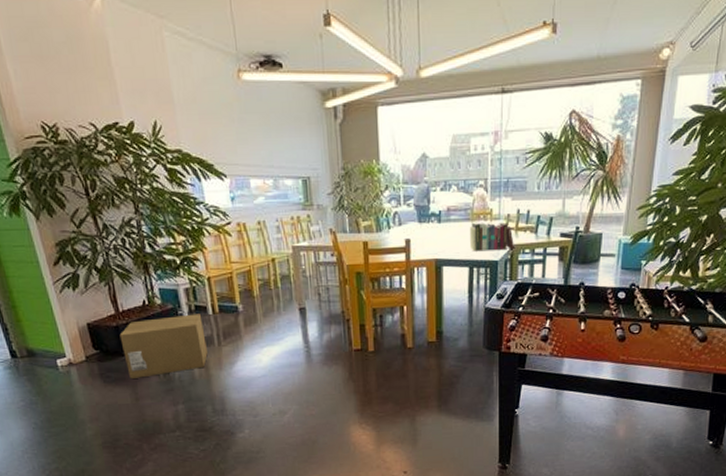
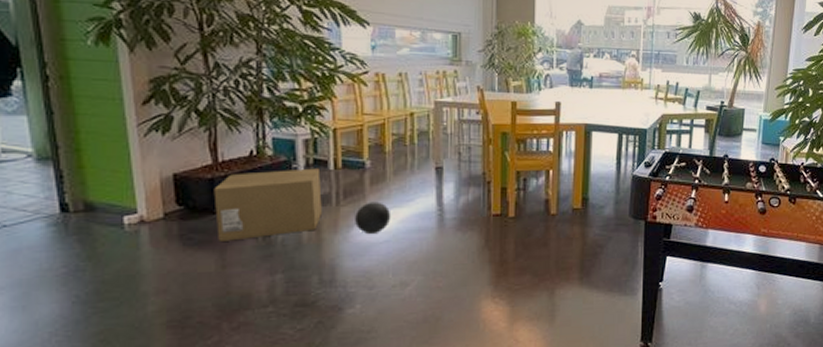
ball: none [235,341,266,369] -> present [355,202,391,234]
books: present [470,222,514,252] -> none [620,90,663,119]

